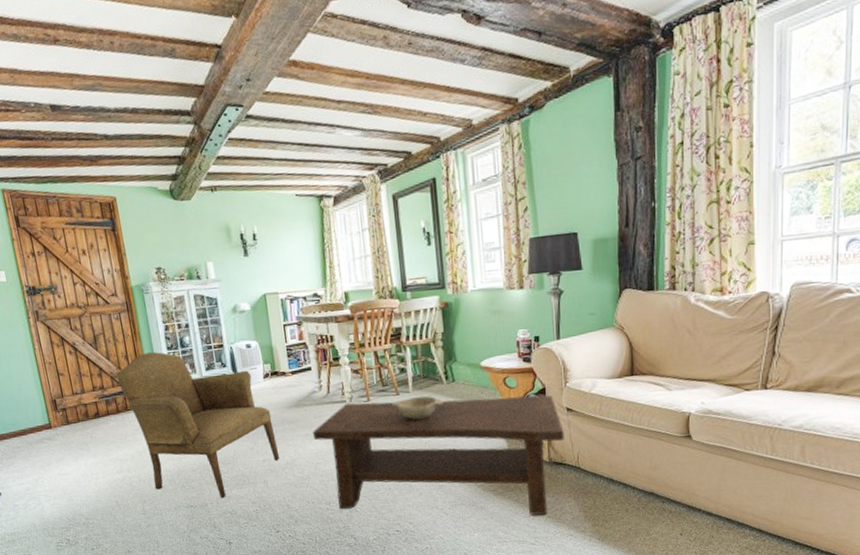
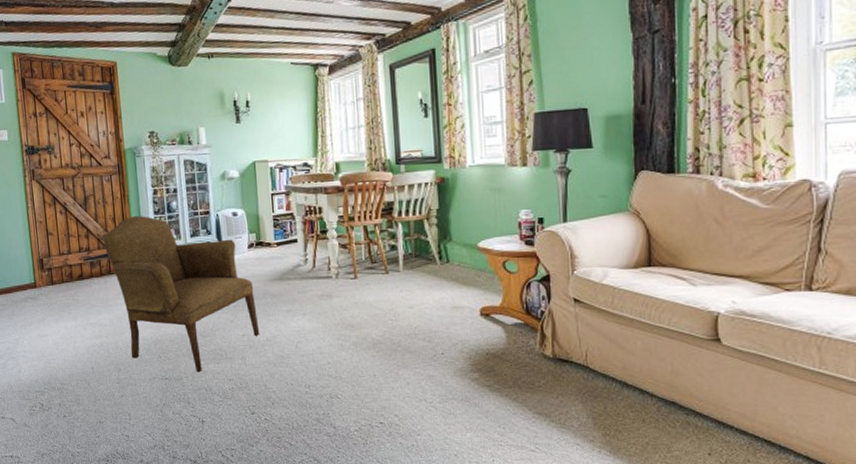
coffee table: present [312,394,566,515] -> none [295,278,572,417]
decorative bowl: present [391,395,444,420] -> none [380,276,436,302]

